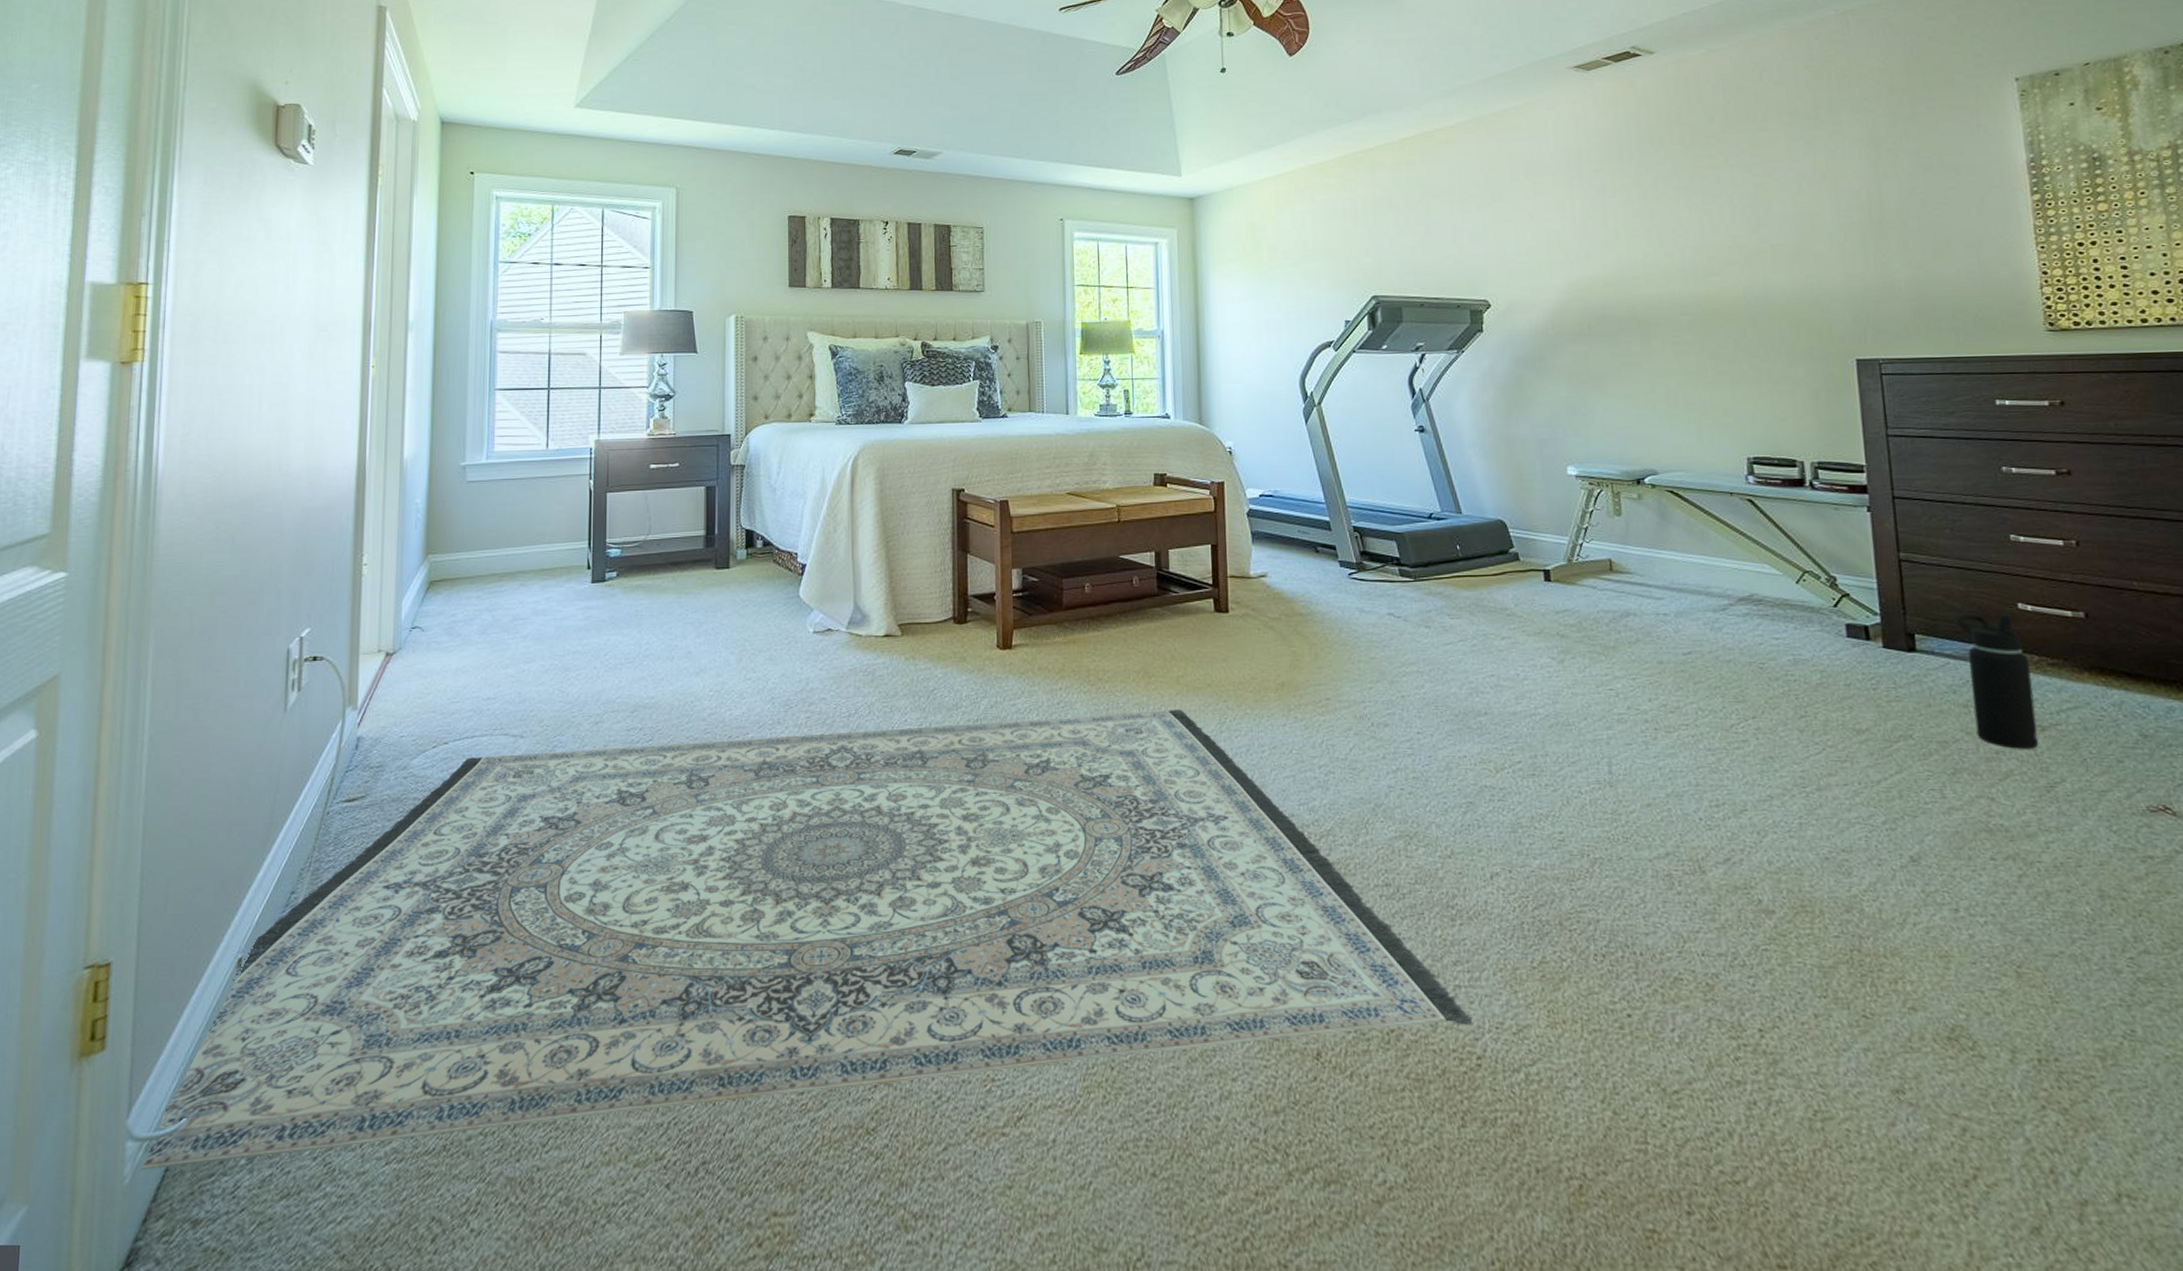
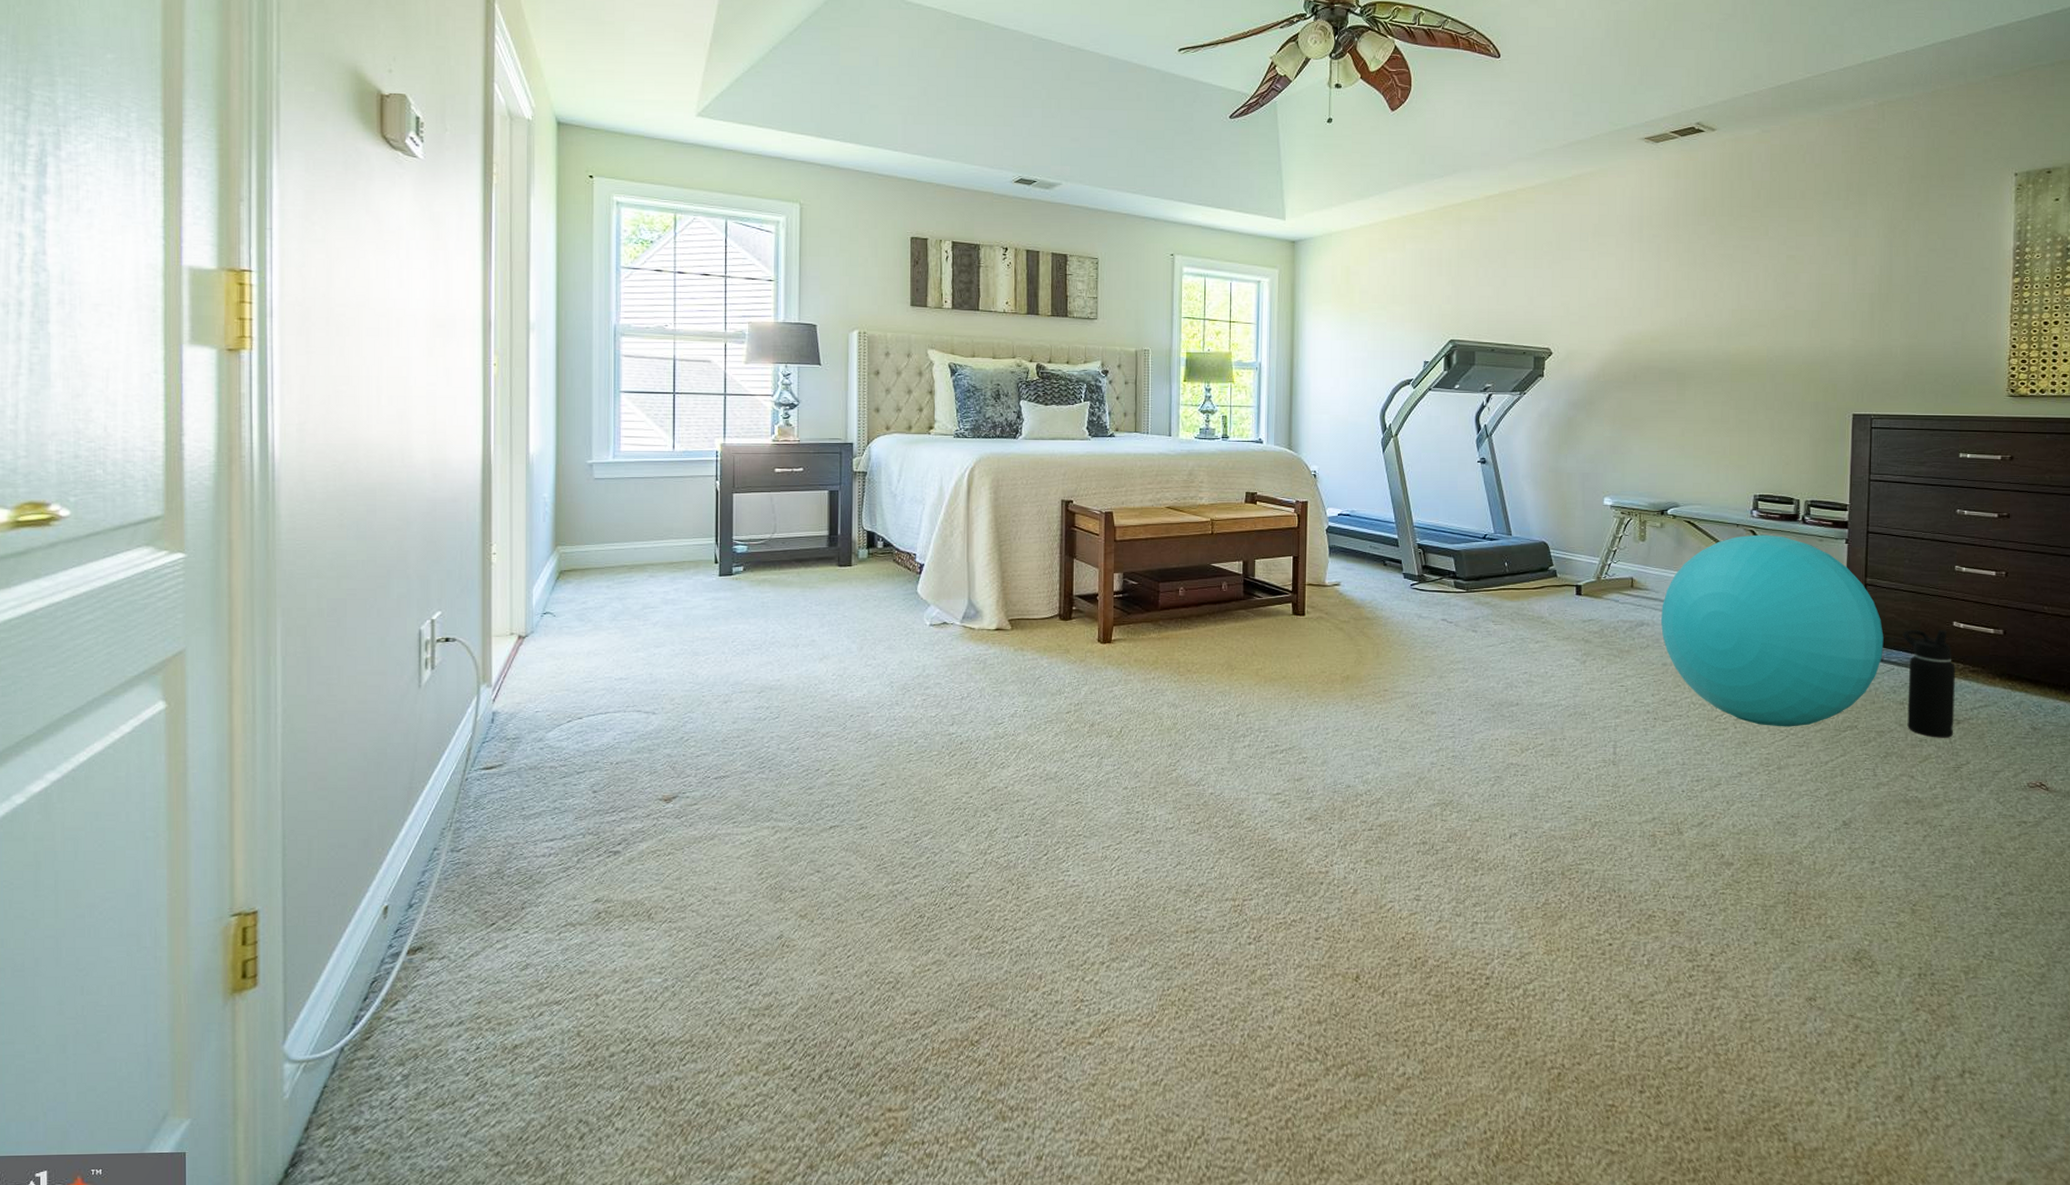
area rug: present [138,709,1473,1171] -> none [297,697,1485,1088]
exercise ball: none [1649,504,1933,738] -> present [1661,534,1884,727]

